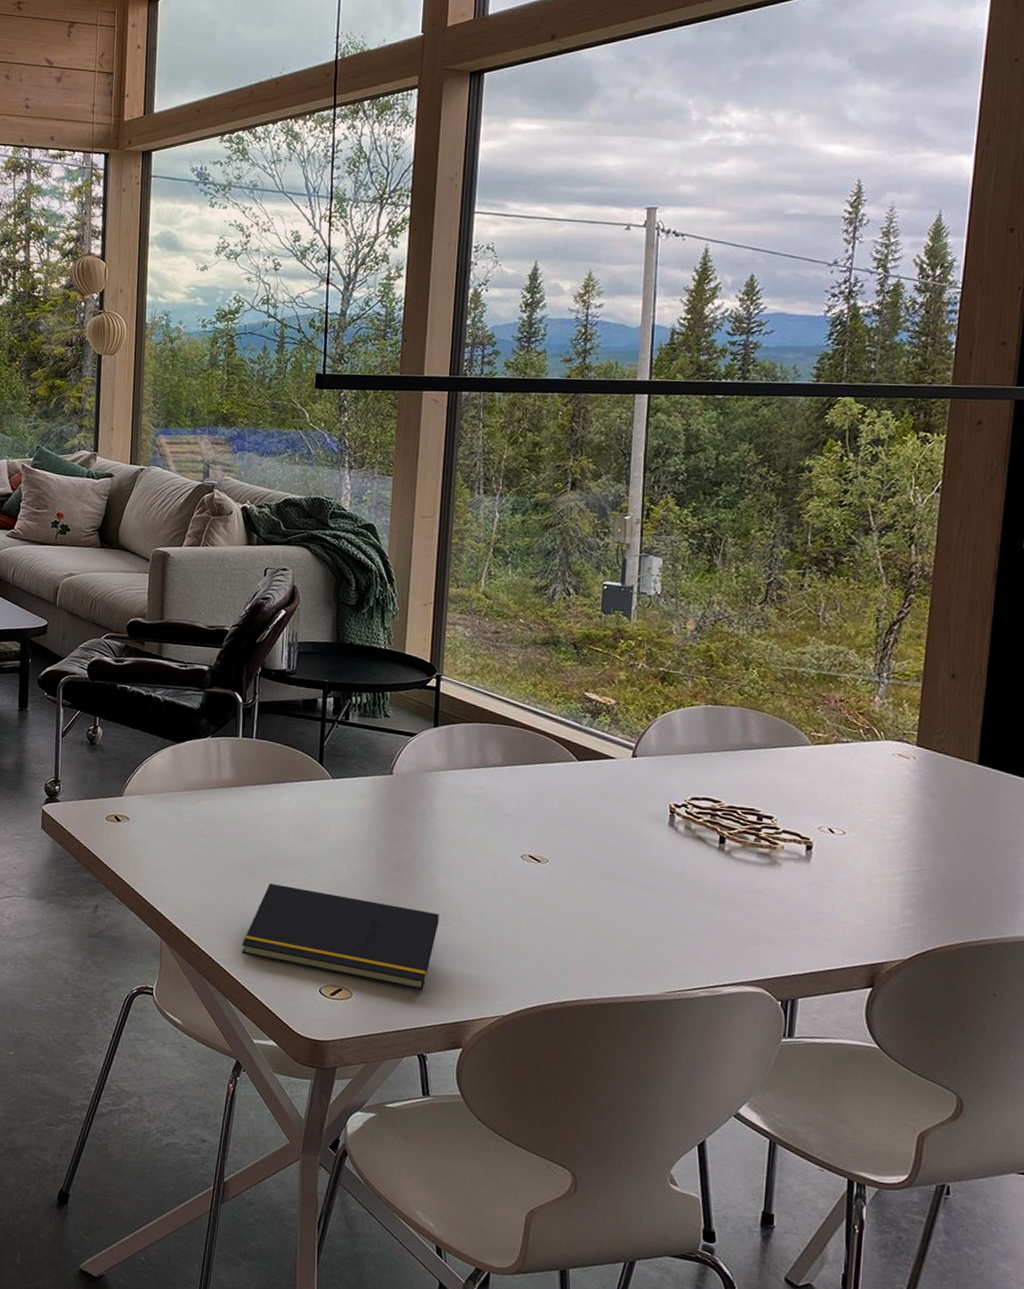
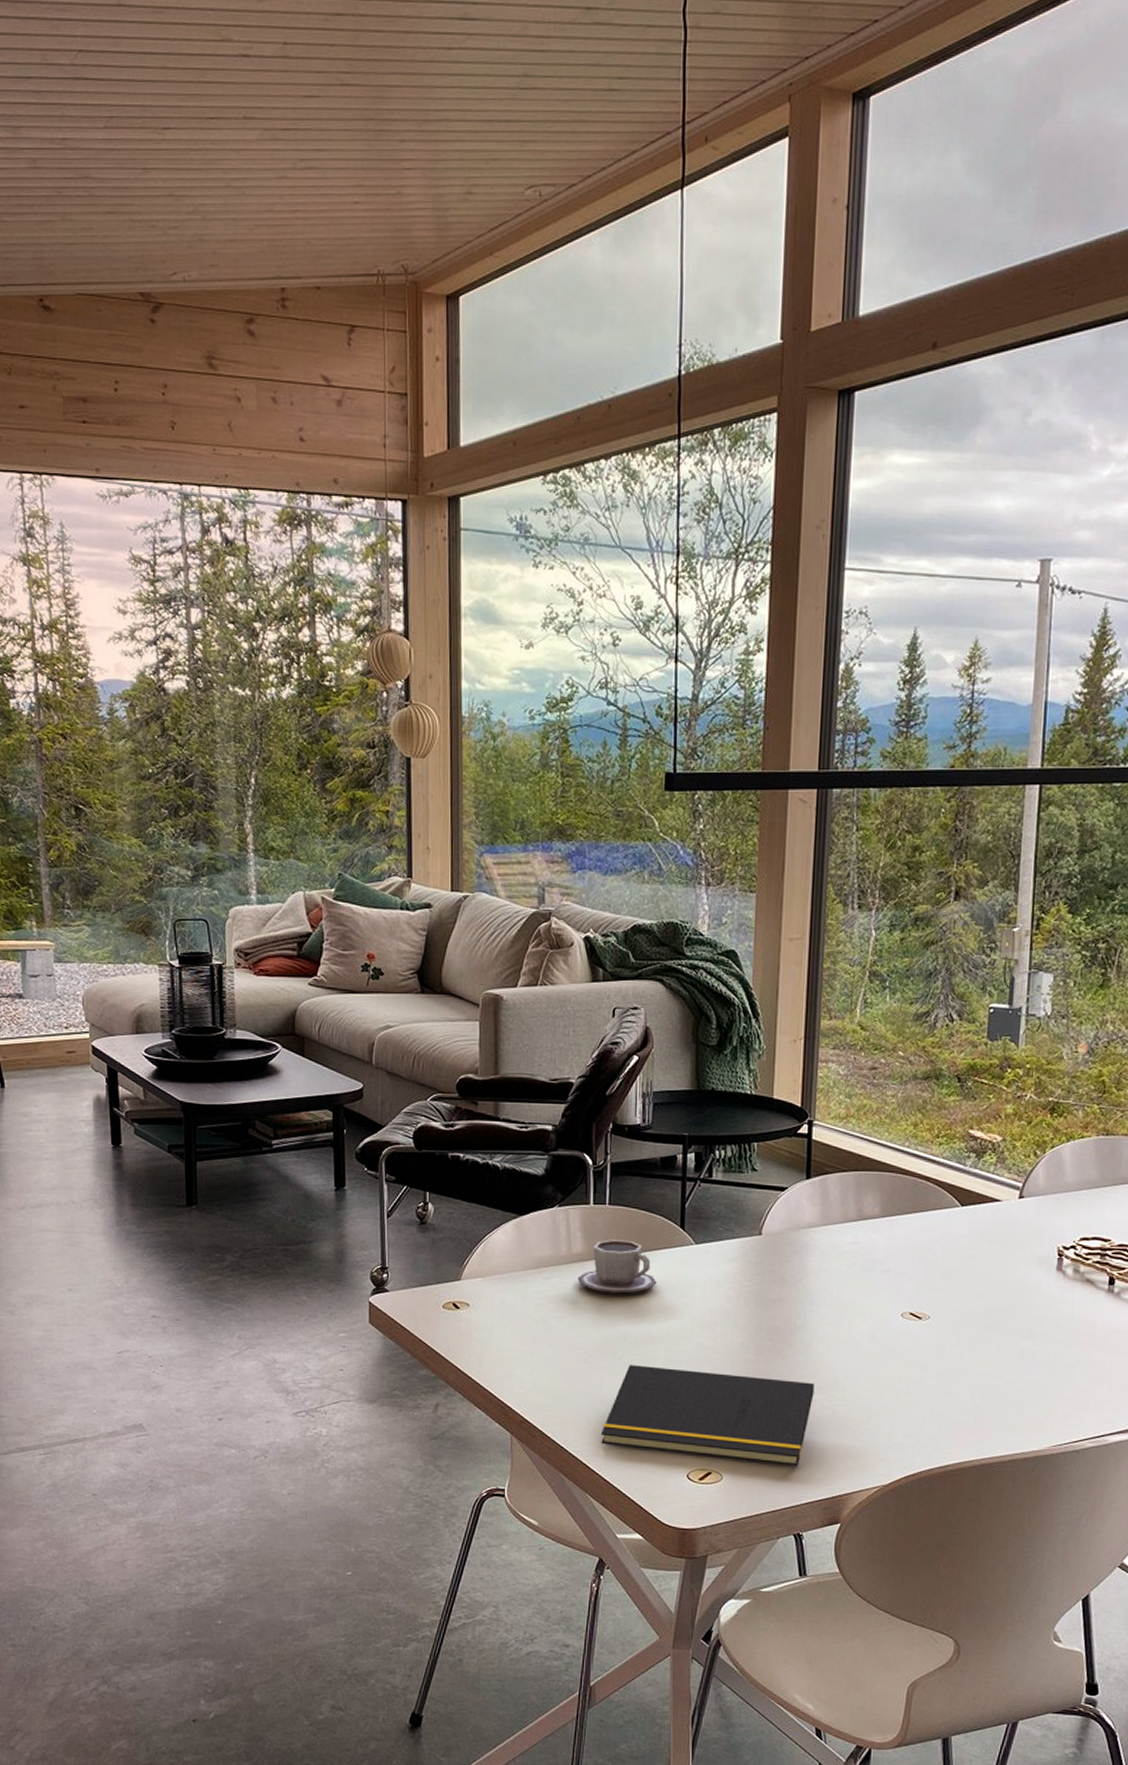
cup: none [225,769,297,819] -> present [577,1240,657,1294]

